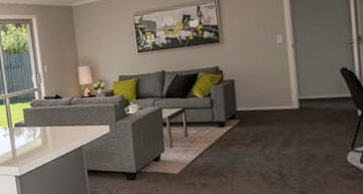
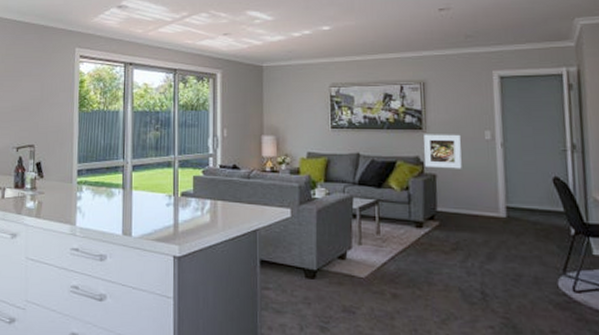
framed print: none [221,42,257,75] -> present [424,134,462,169]

